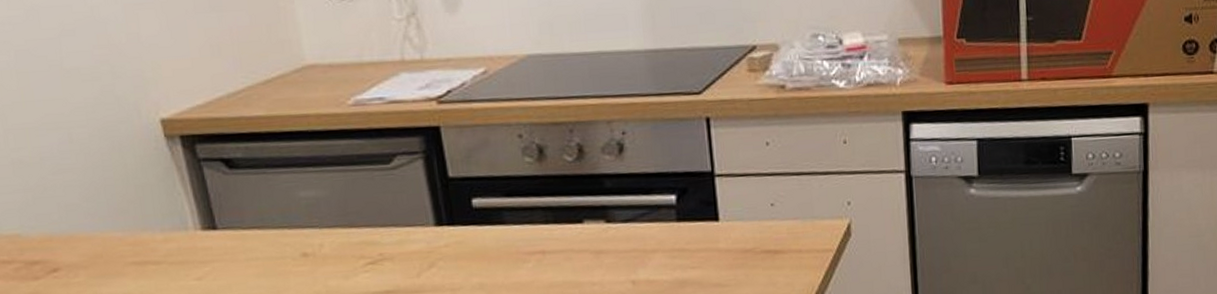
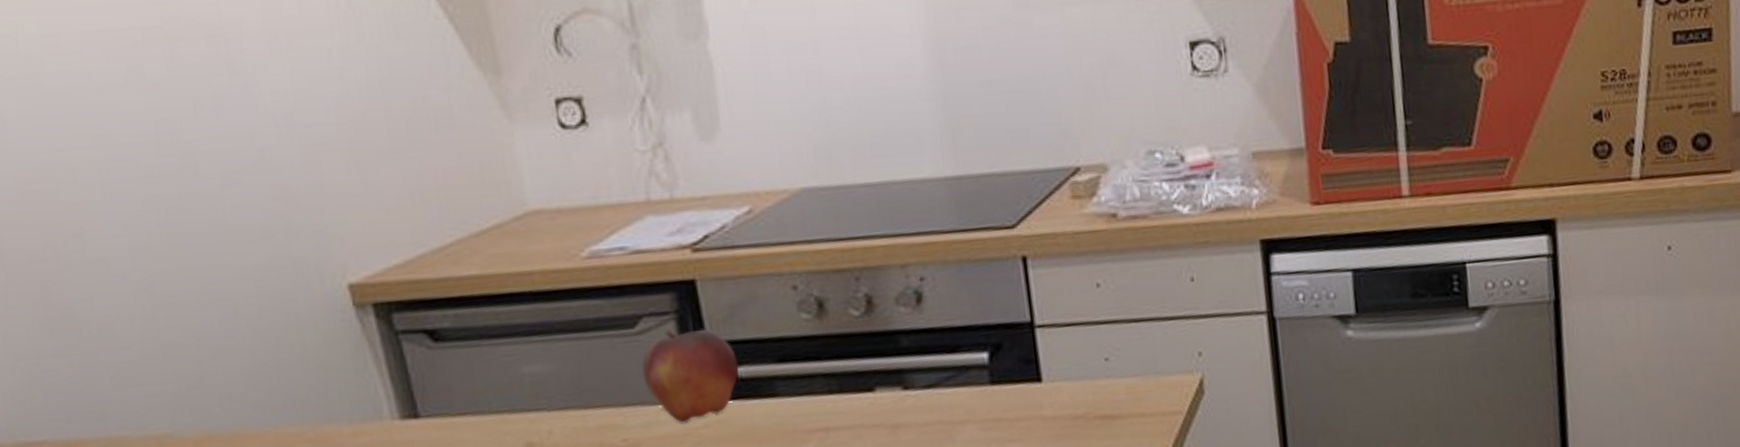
fruit: none [395,166,474,242] -> present [641,329,739,423]

